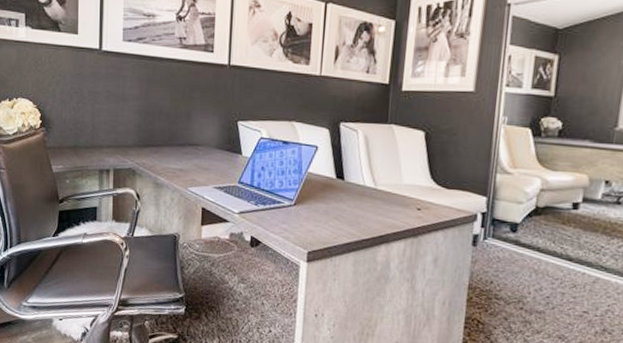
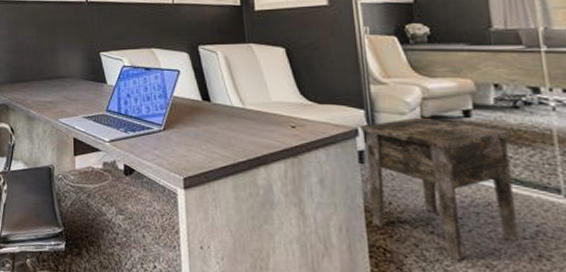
side table: none [473,206,607,333] -> present [360,117,519,261]

